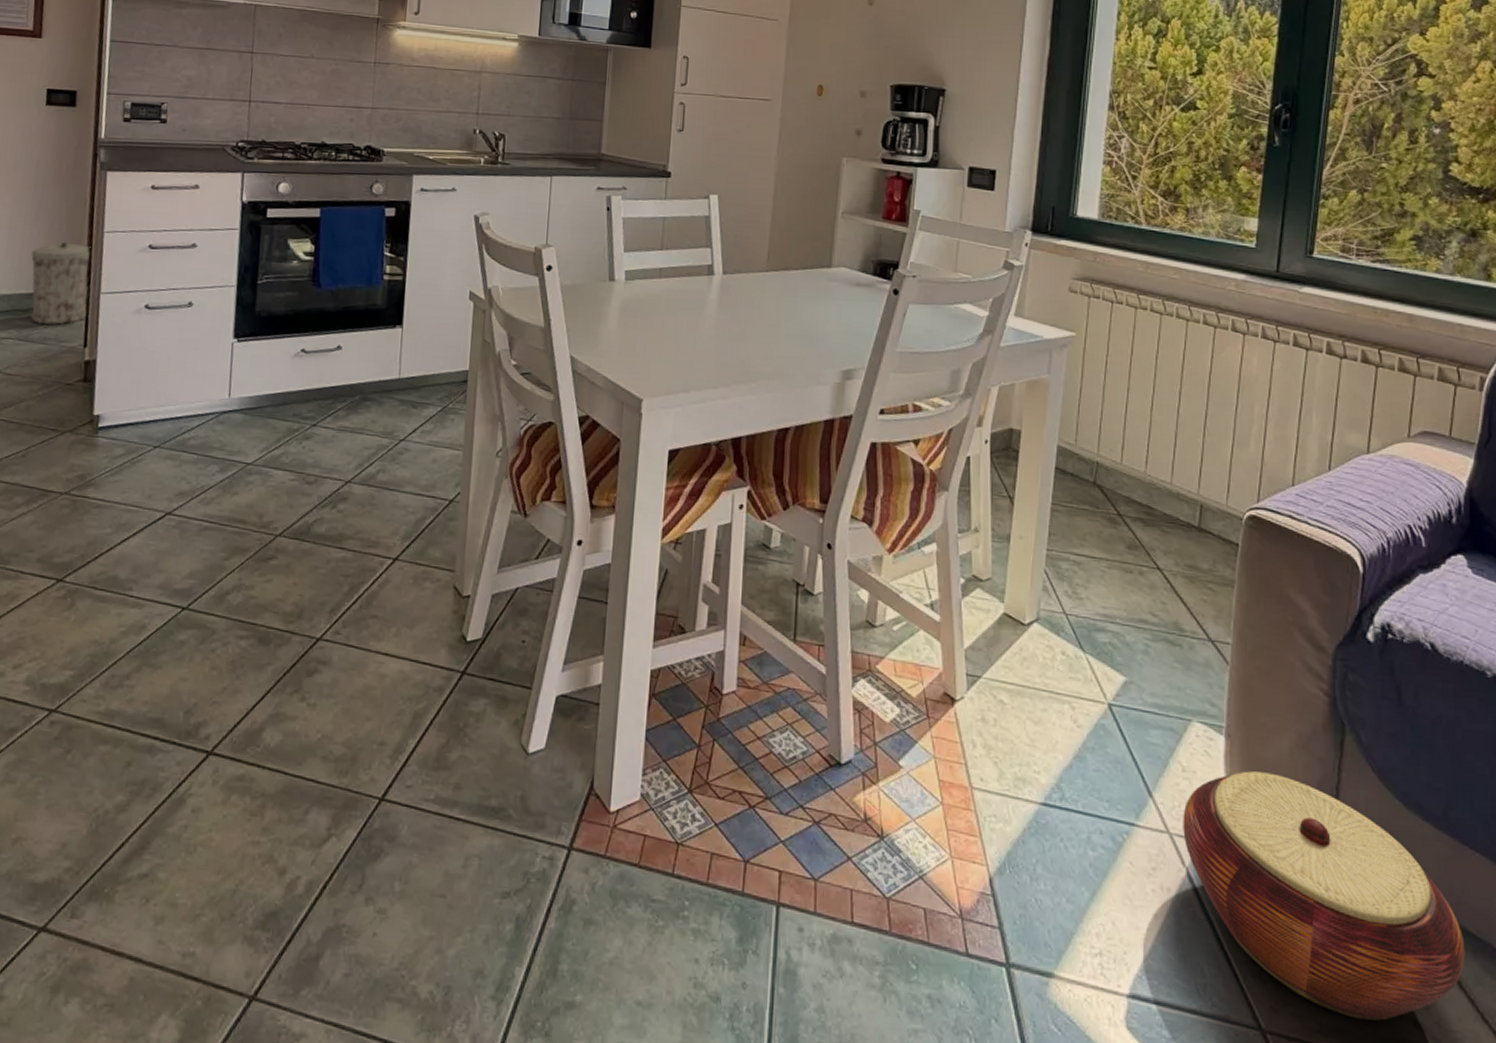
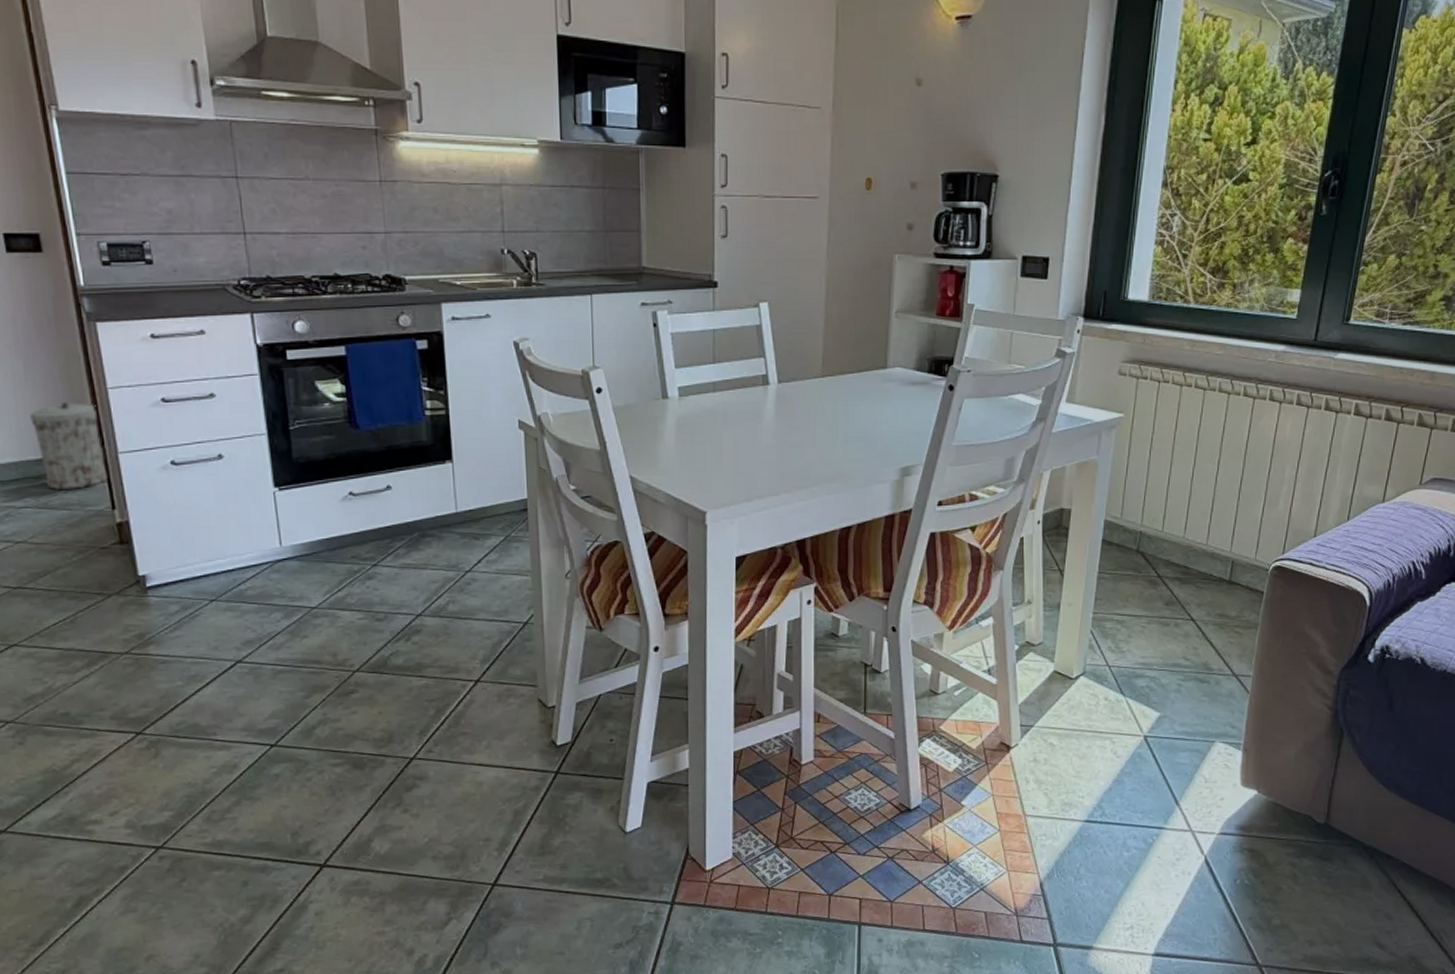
woven basket: present [1183,771,1465,1021] -> none [1203,775,1424,948]

